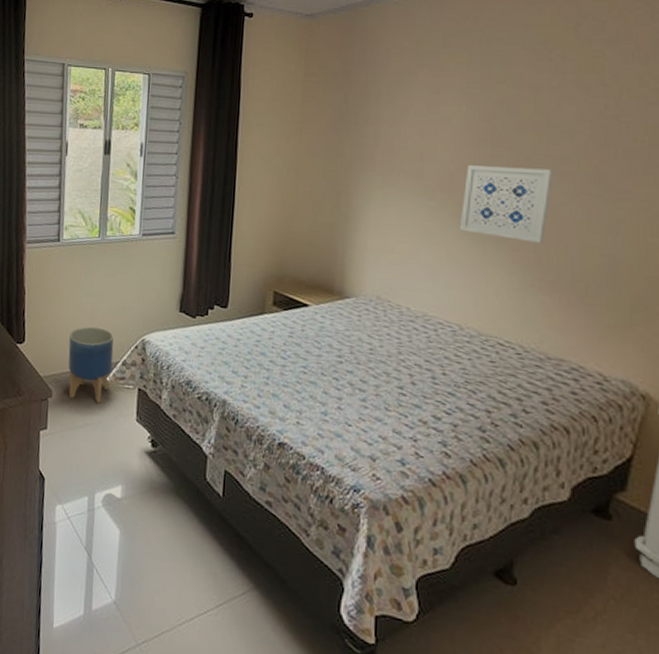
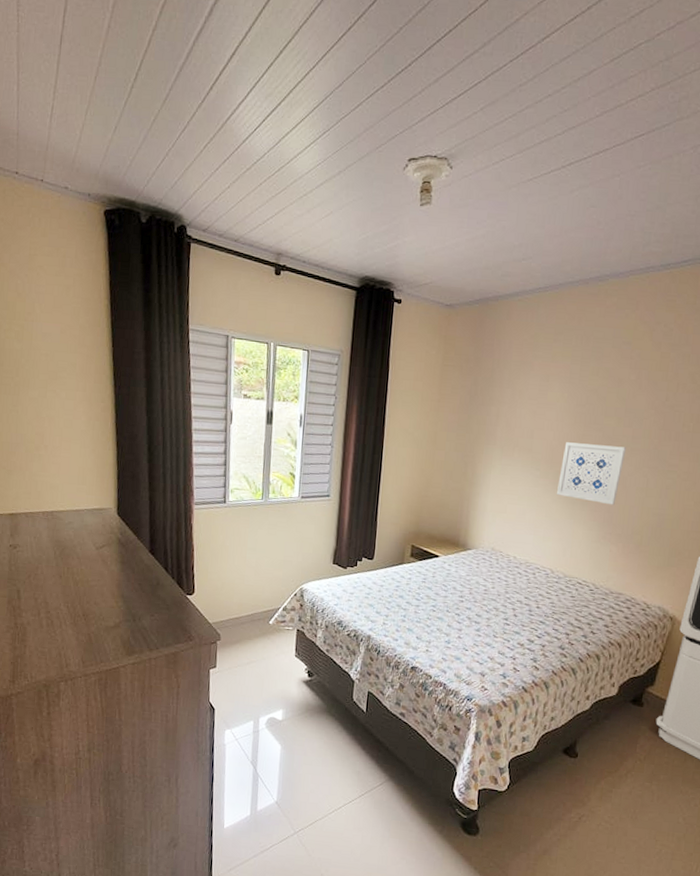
planter: present [68,326,114,404] -> none [235,578,276,644]

